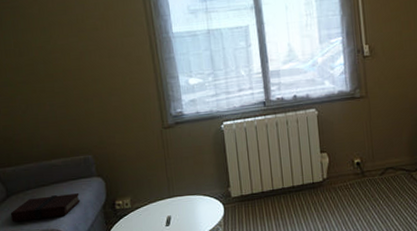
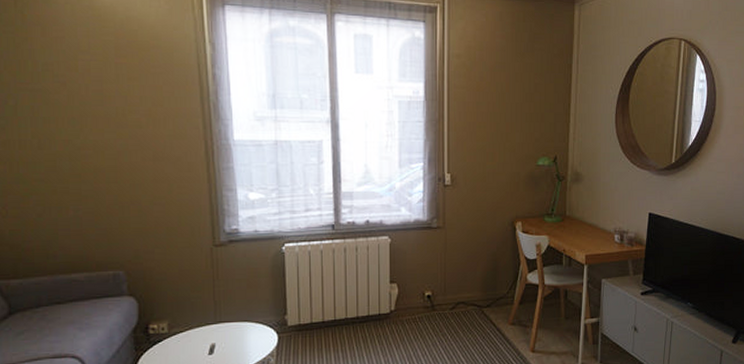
book: present [11,193,80,223] -> none [13,314,105,345]

